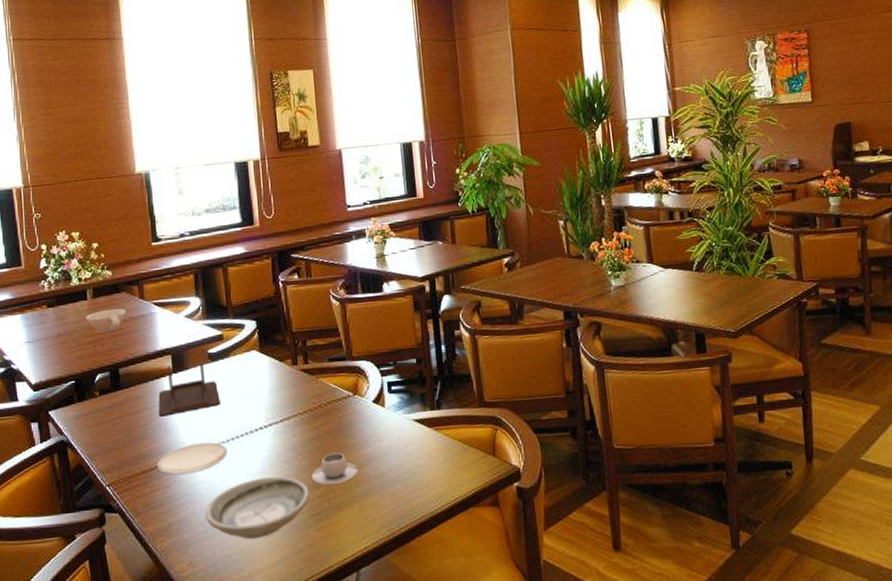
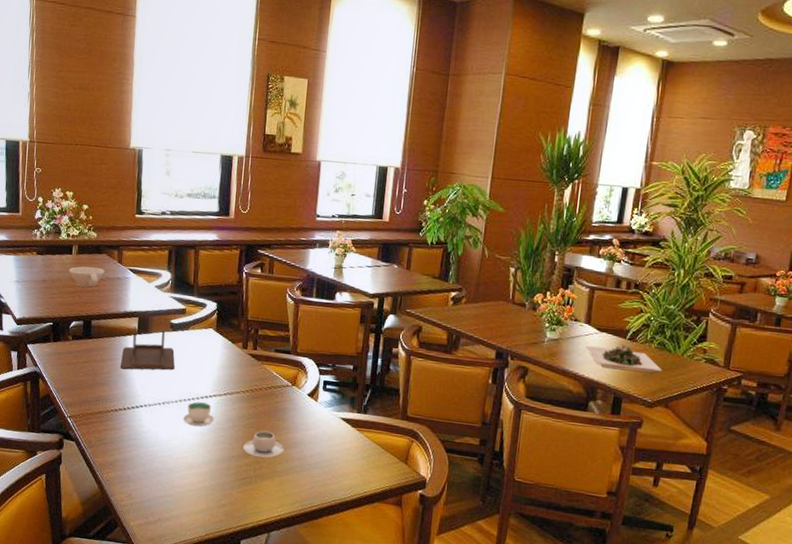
plate: present [156,442,228,475] -> none [112,397,175,422]
saucer: present [205,476,310,540] -> none [147,438,239,488]
cup: none [239,435,274,465] -> present [183,402,214,426]
salad: none [654,277,738,305] -> present [585,344,663,373]

